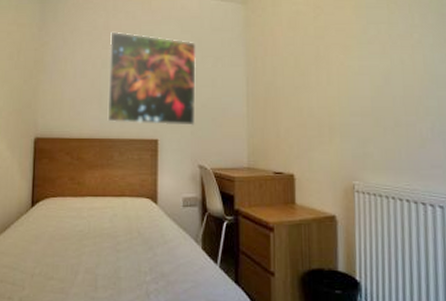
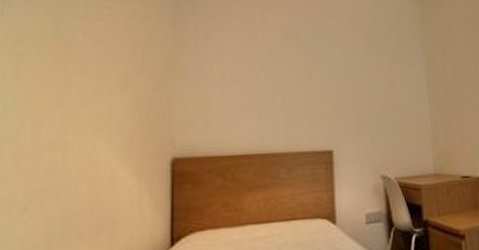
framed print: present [107,31,197,126] -> none [267,27,376,134]

